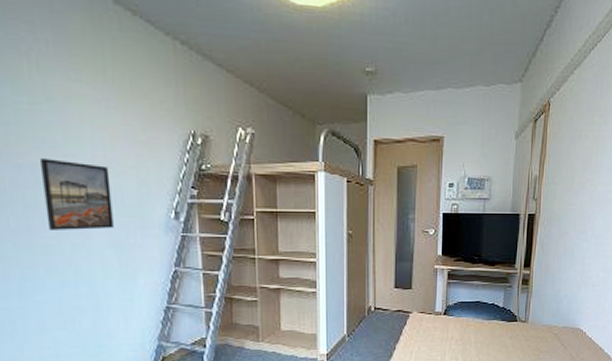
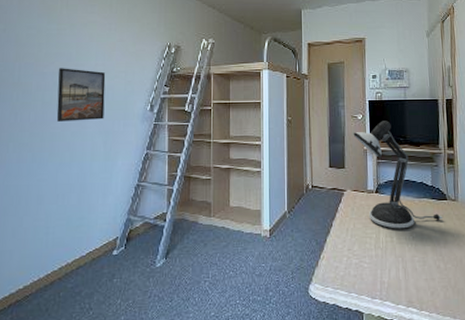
desk lamp: none [423,237,512,351] -> present [353,121,444,229]

